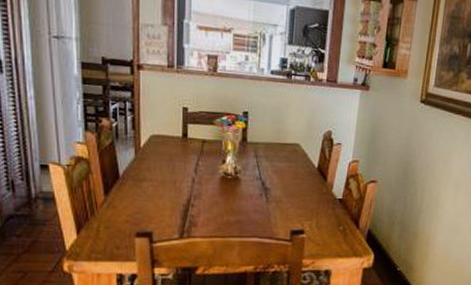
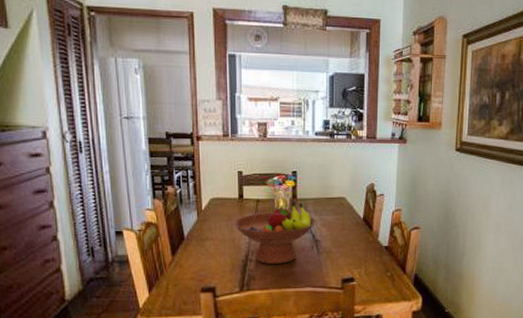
fruit bowl: none [174,144,268,211] -> present [232,201,317,264]

